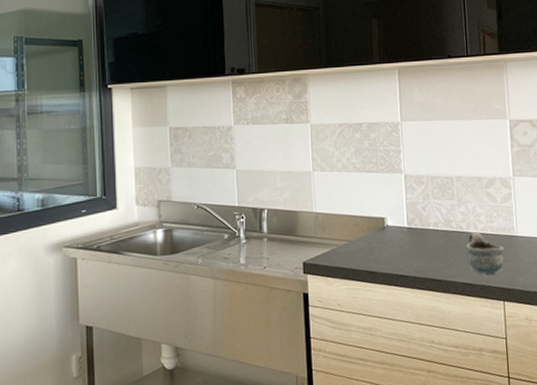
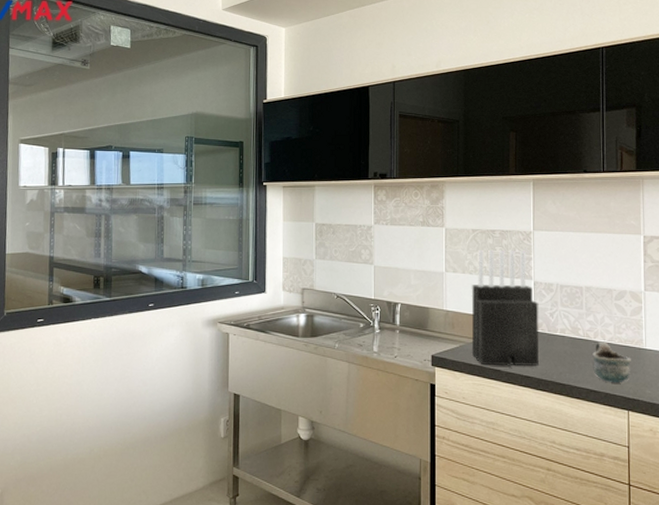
knife block: none [340,141,414,268] -> present [471,249,539,368]

